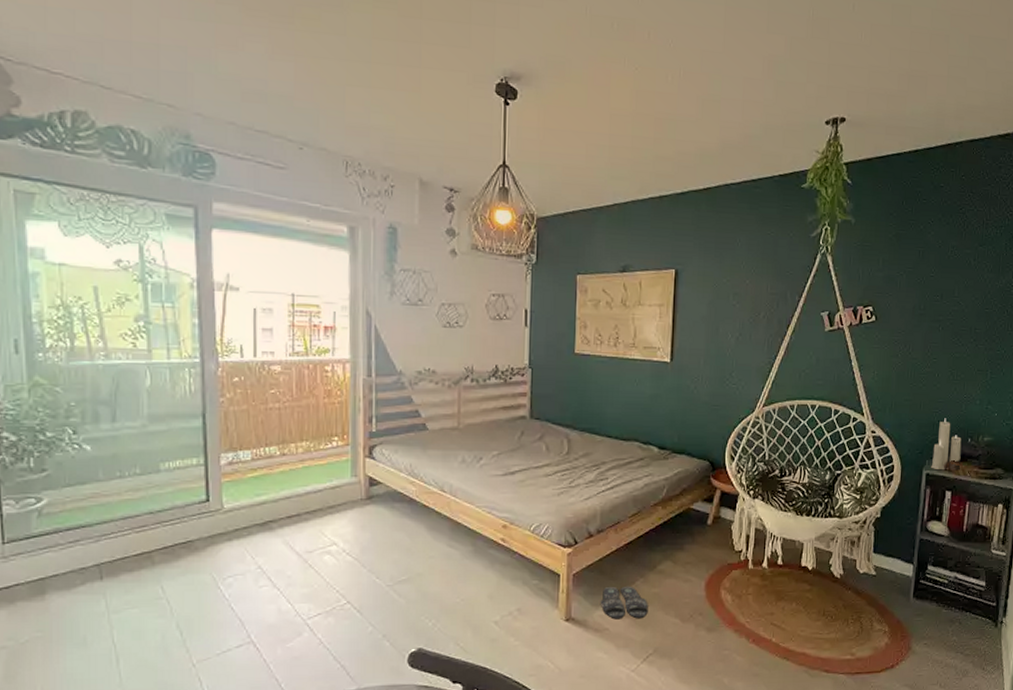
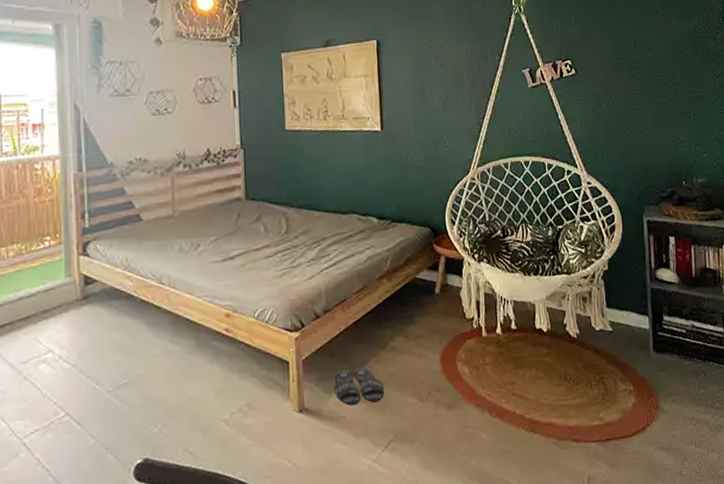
candle: present [931,418,962,471] -> none [650,163,681,216]

